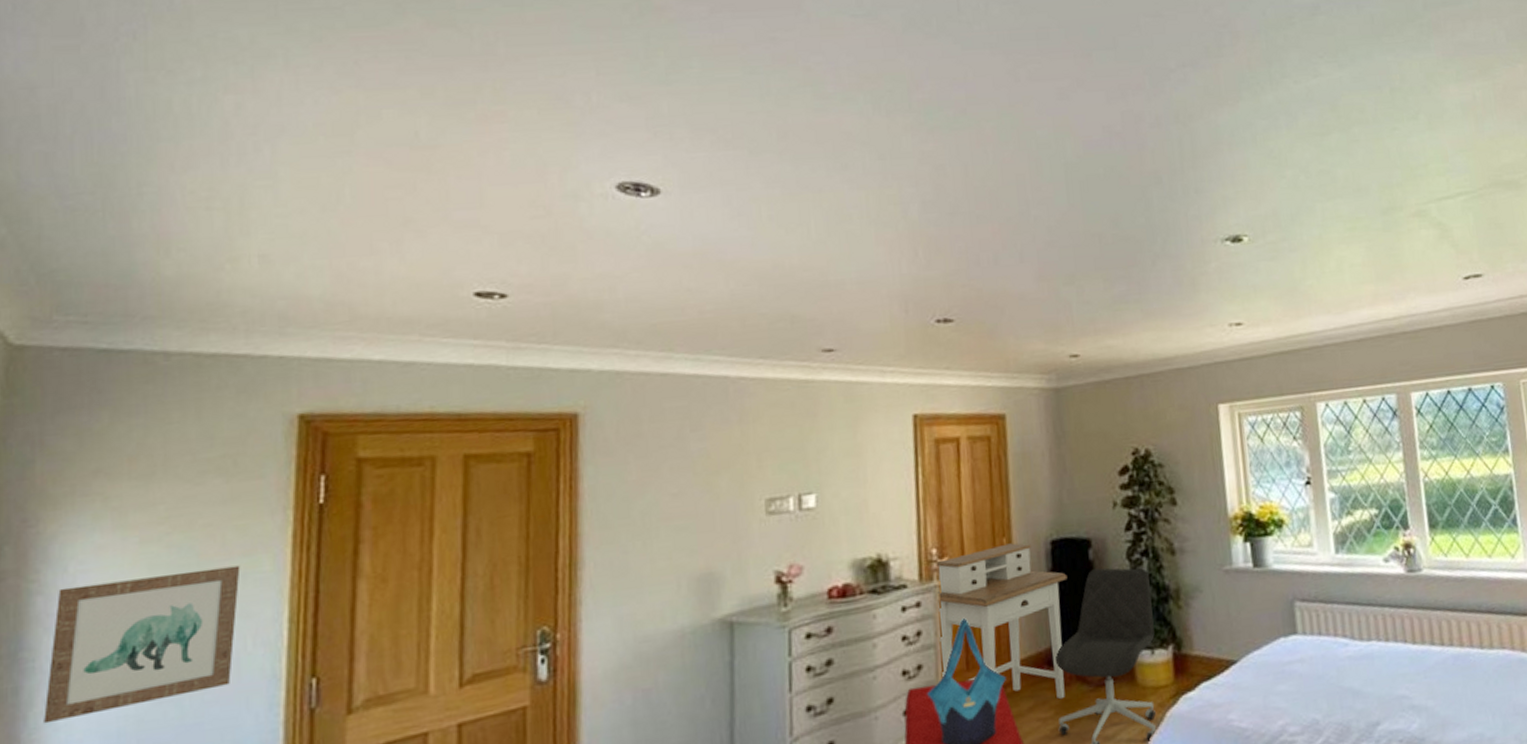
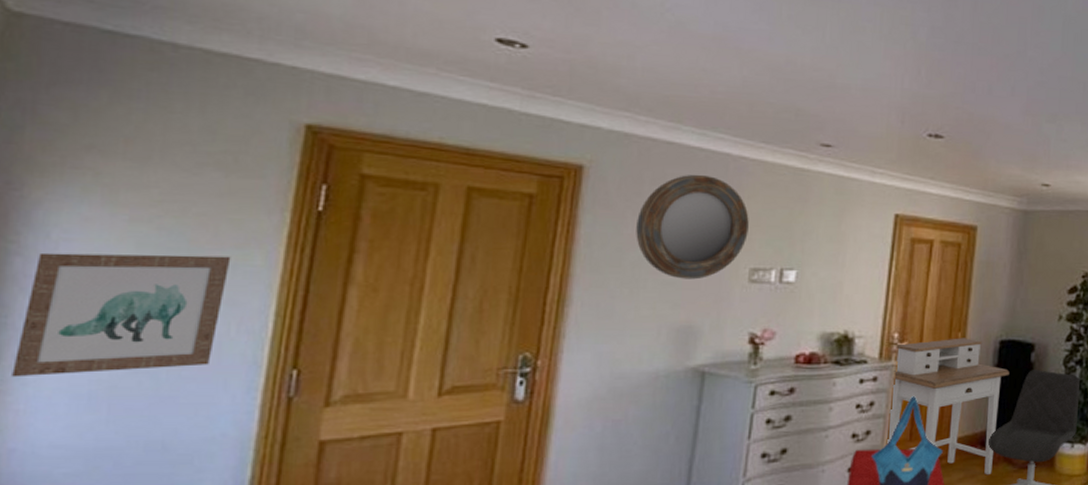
home mirror: none [640,403,759,522] -> present [636,174,749,280]

